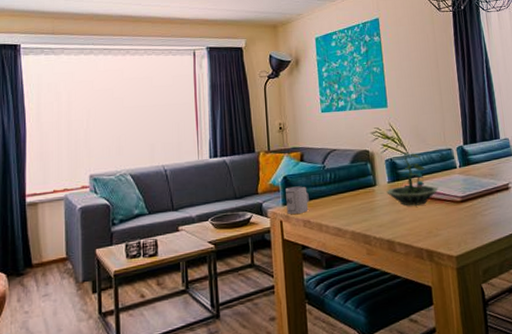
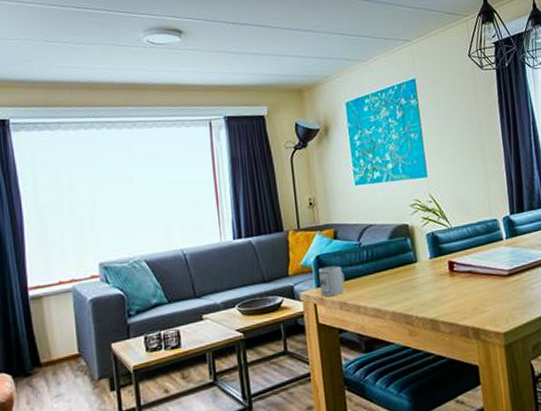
terrarium: present [386,151,438,206] -> none [428,224,484,283]

